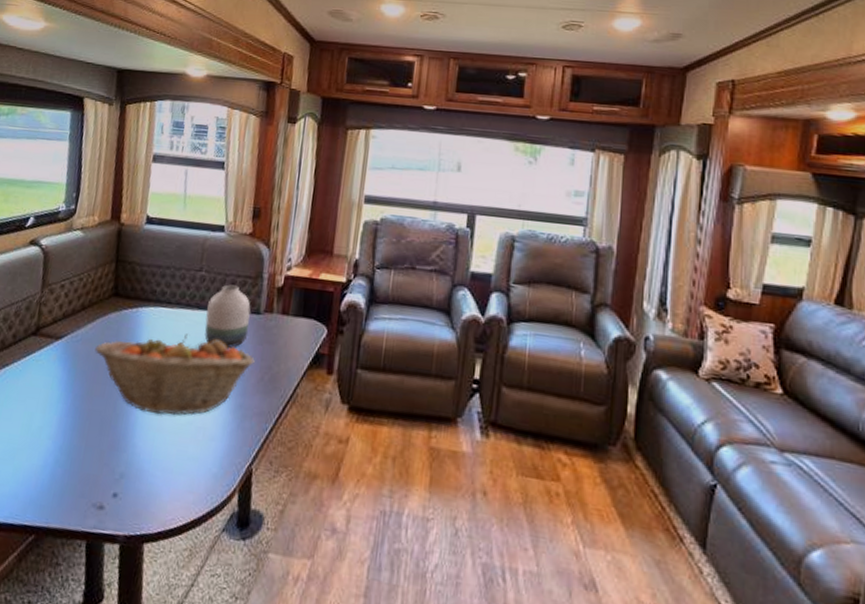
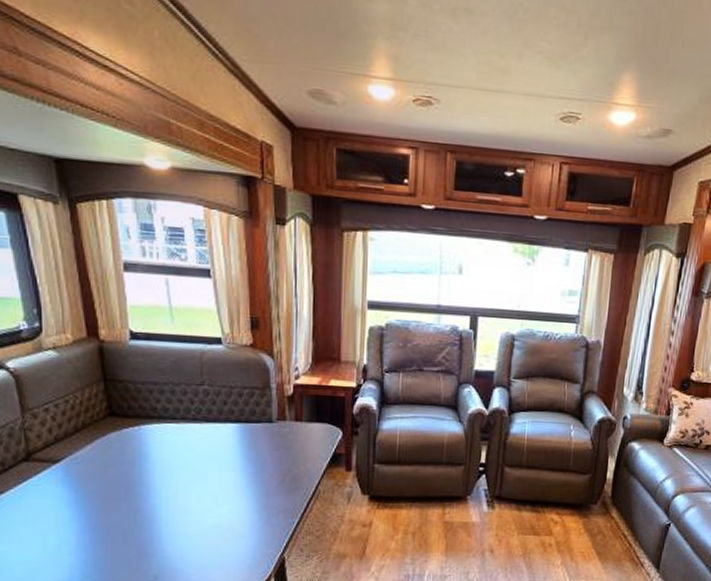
fruit basket: present [95,334,255,415] -> none [100,447,274,522]
vase: present [205,284,251,348] -> none [216,396,264,456]

